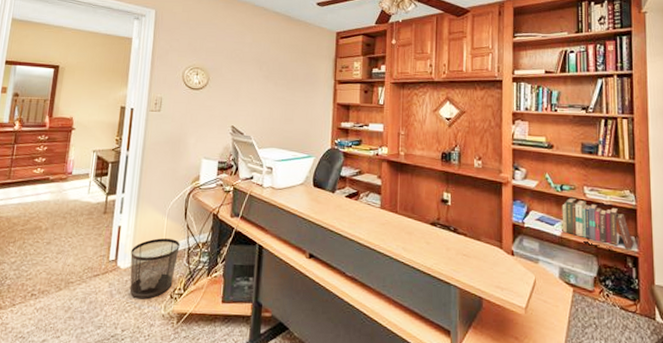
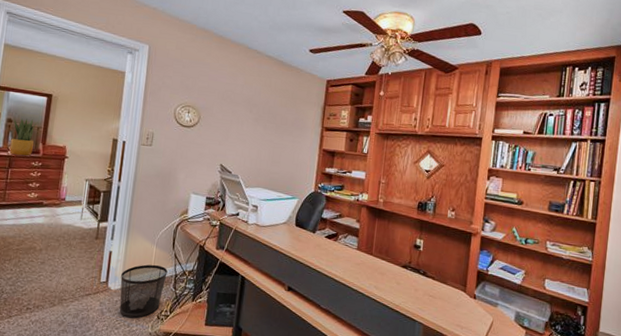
planter: none [15,91,45,130] -> present [9,118,38,156]
books: present [562,197,633,249] -> none [522,250,585,300]

